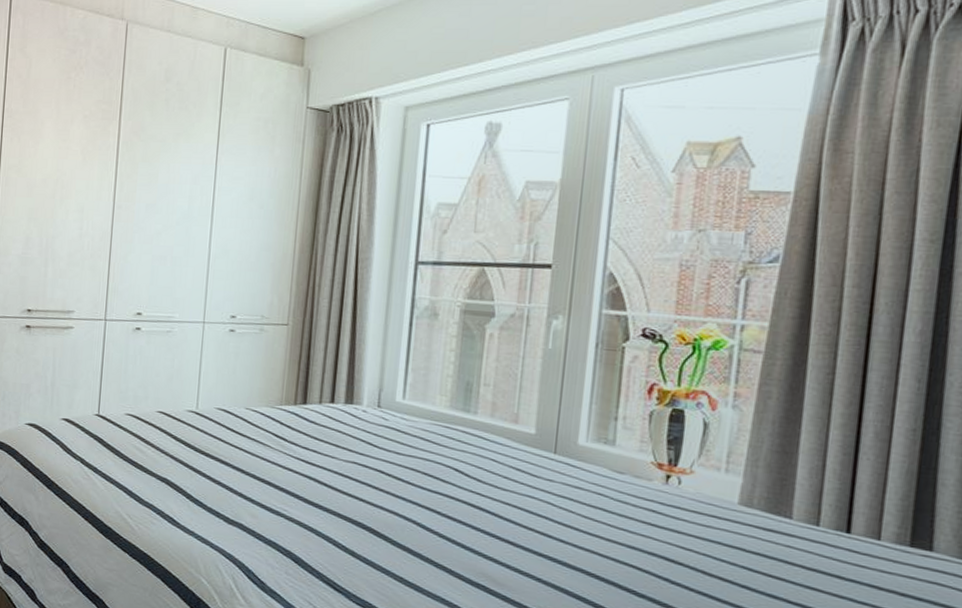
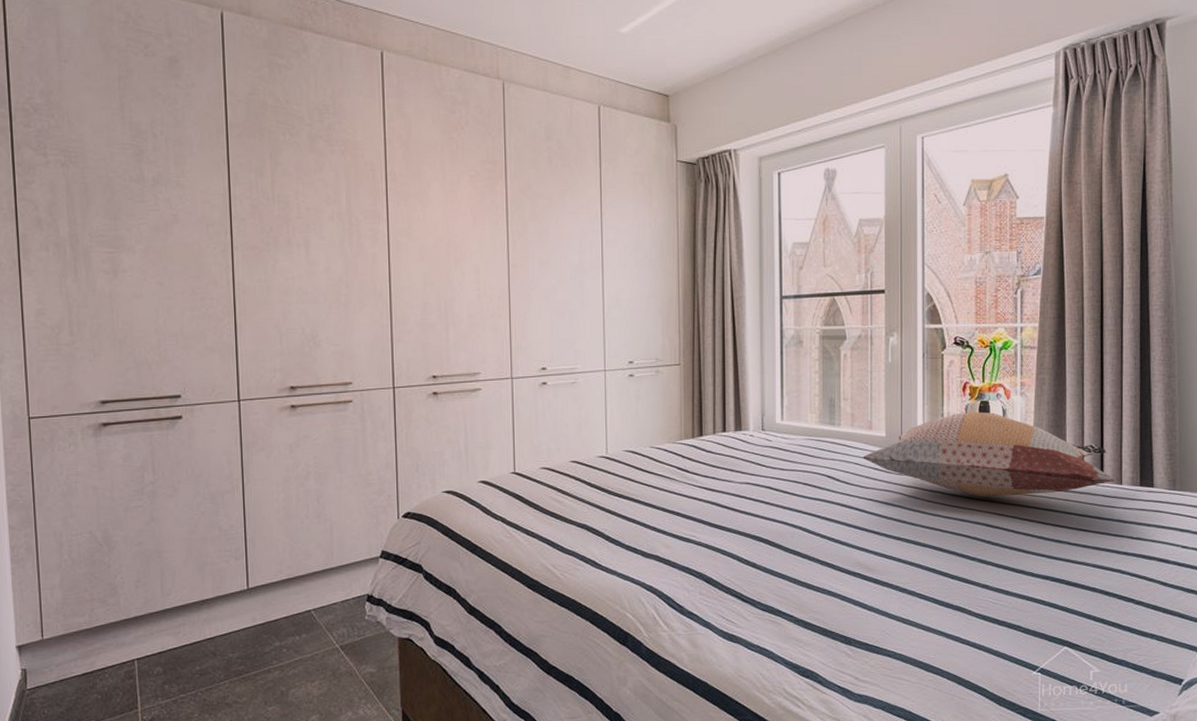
decorative pillow: none [502,419,870,536] -> present [863,412,1115,497]

